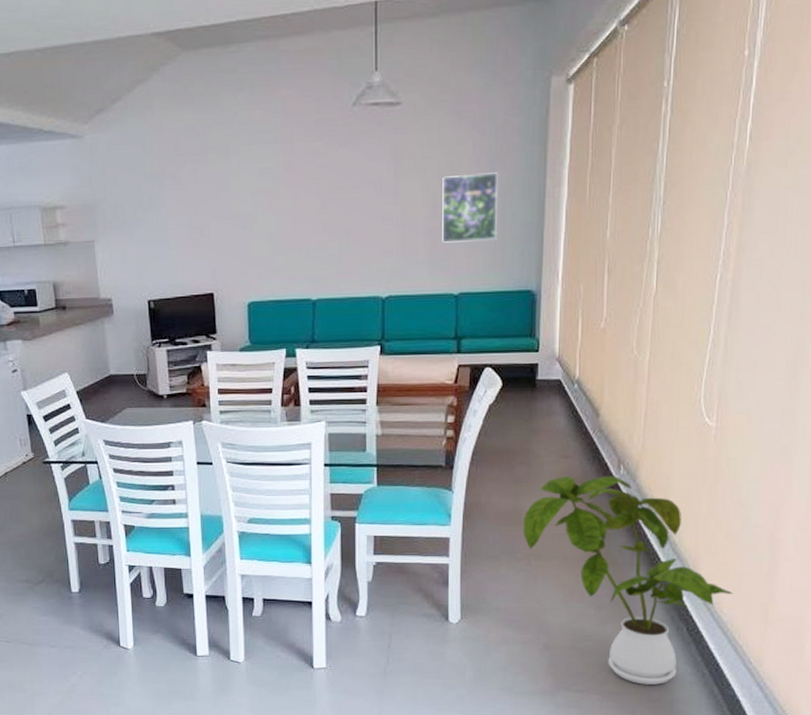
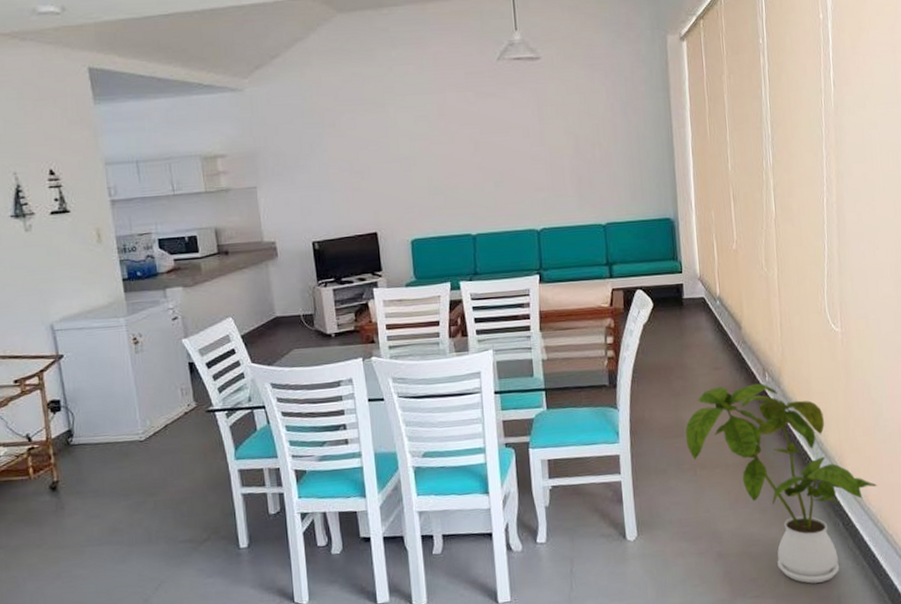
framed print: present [442,172,498,243] -> none [582,116,636,179]

